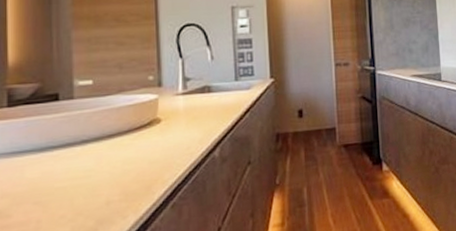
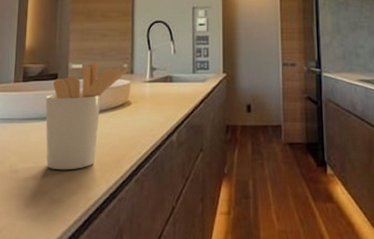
utensil holder: none [43,77,156,208] -> present [45,63,129,170]

